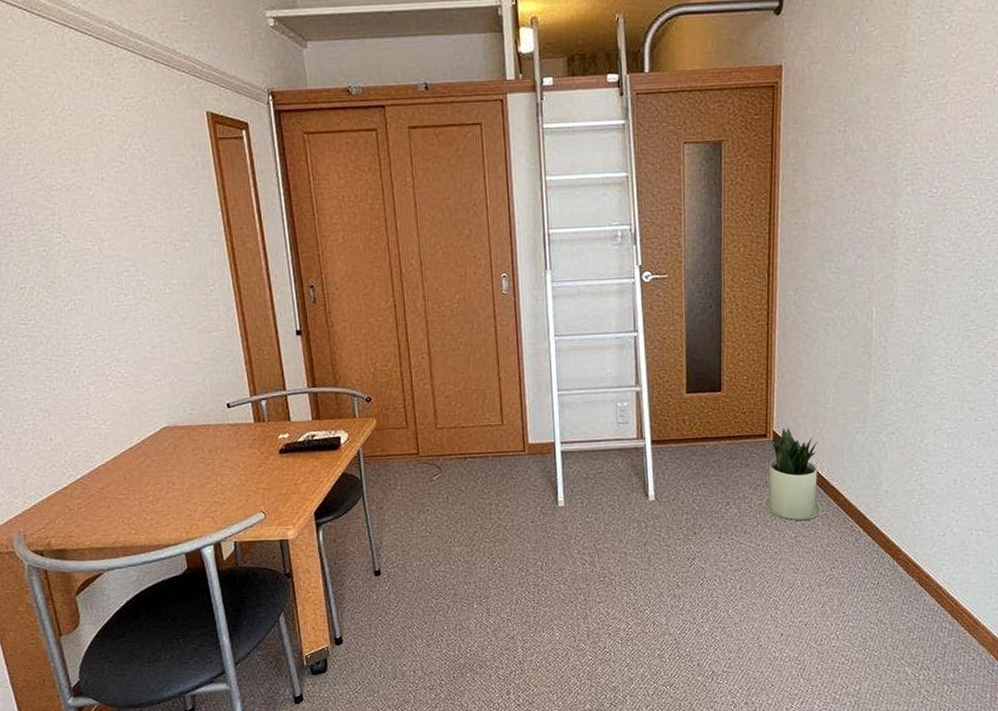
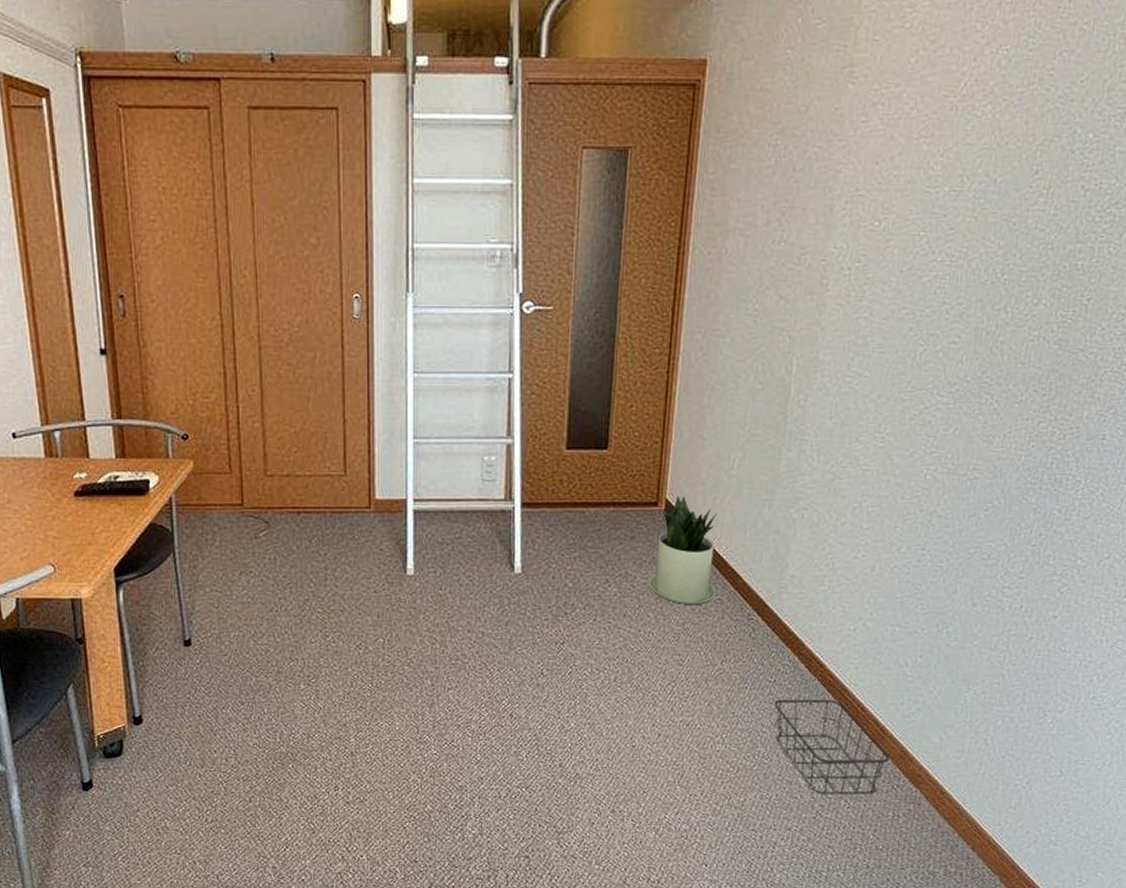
basket: none [879,597,984,681] -> present [774,699,890,794]

